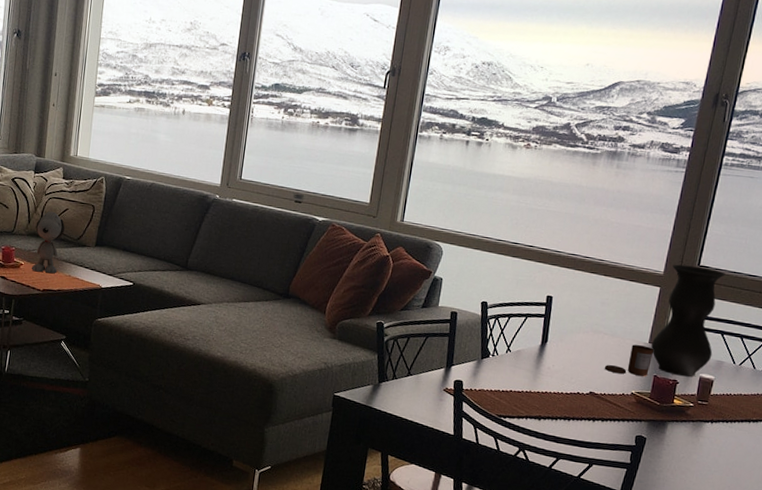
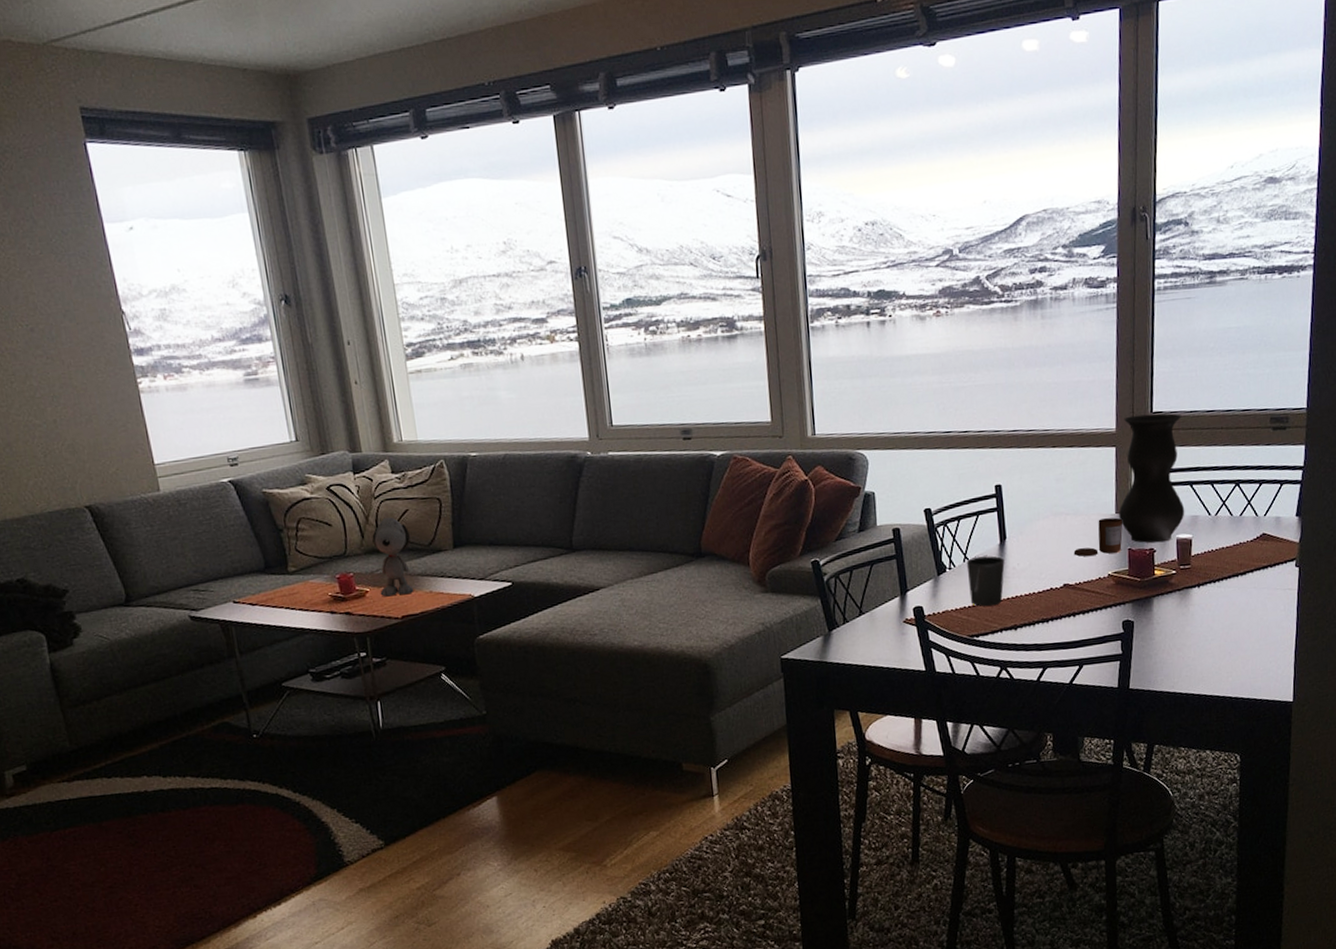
mug: none [505,351,542,395] -> present [966,556,1005,606]

